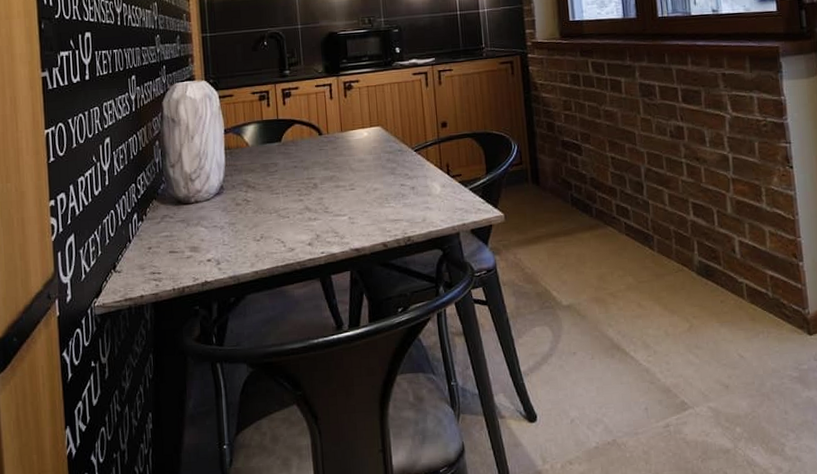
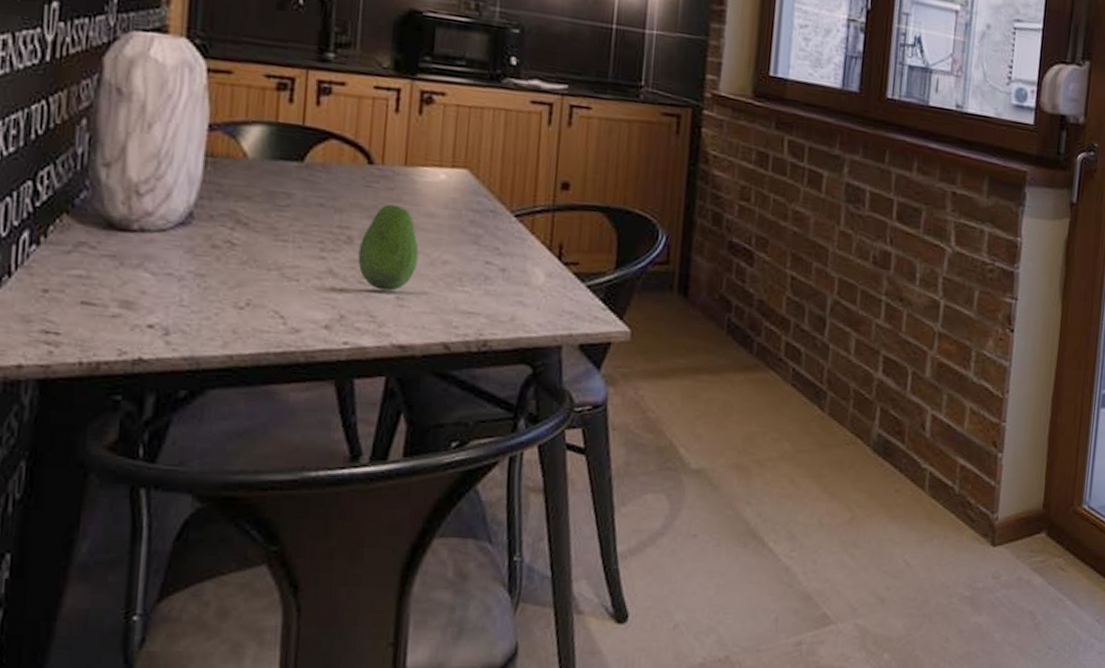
fruit: none [321,158,359,215] -> present [357,204,419,291]

